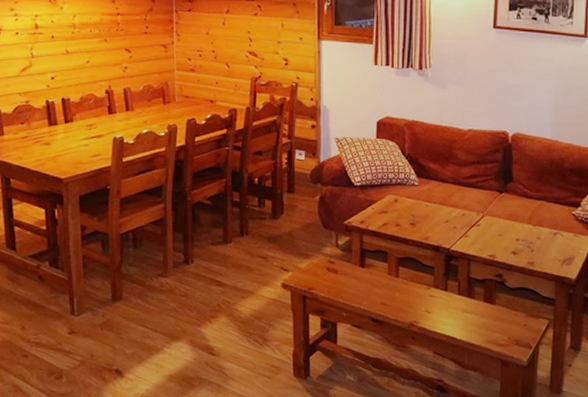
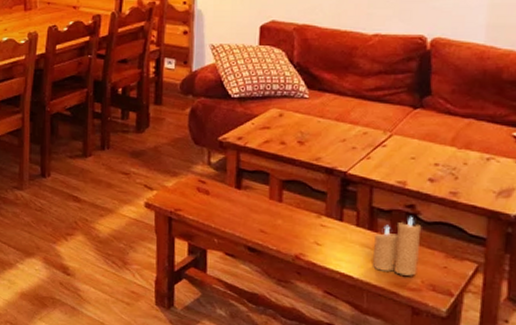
candle: none [471,284,508,334] -> present [372,216,422,276]

